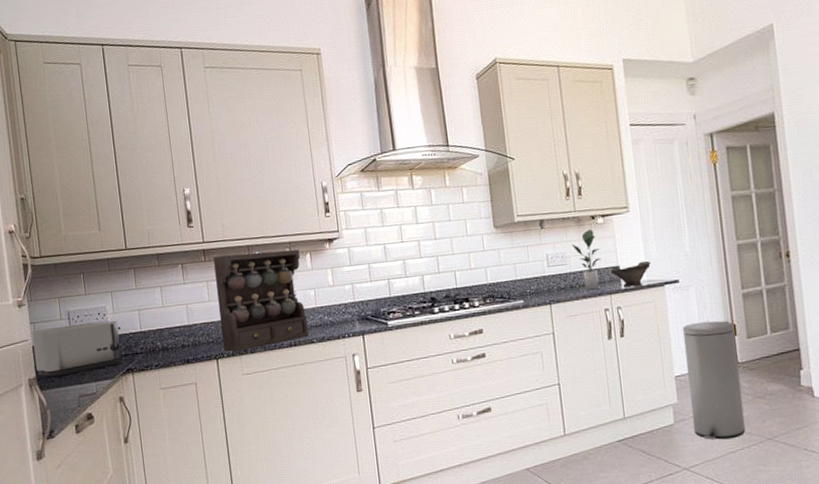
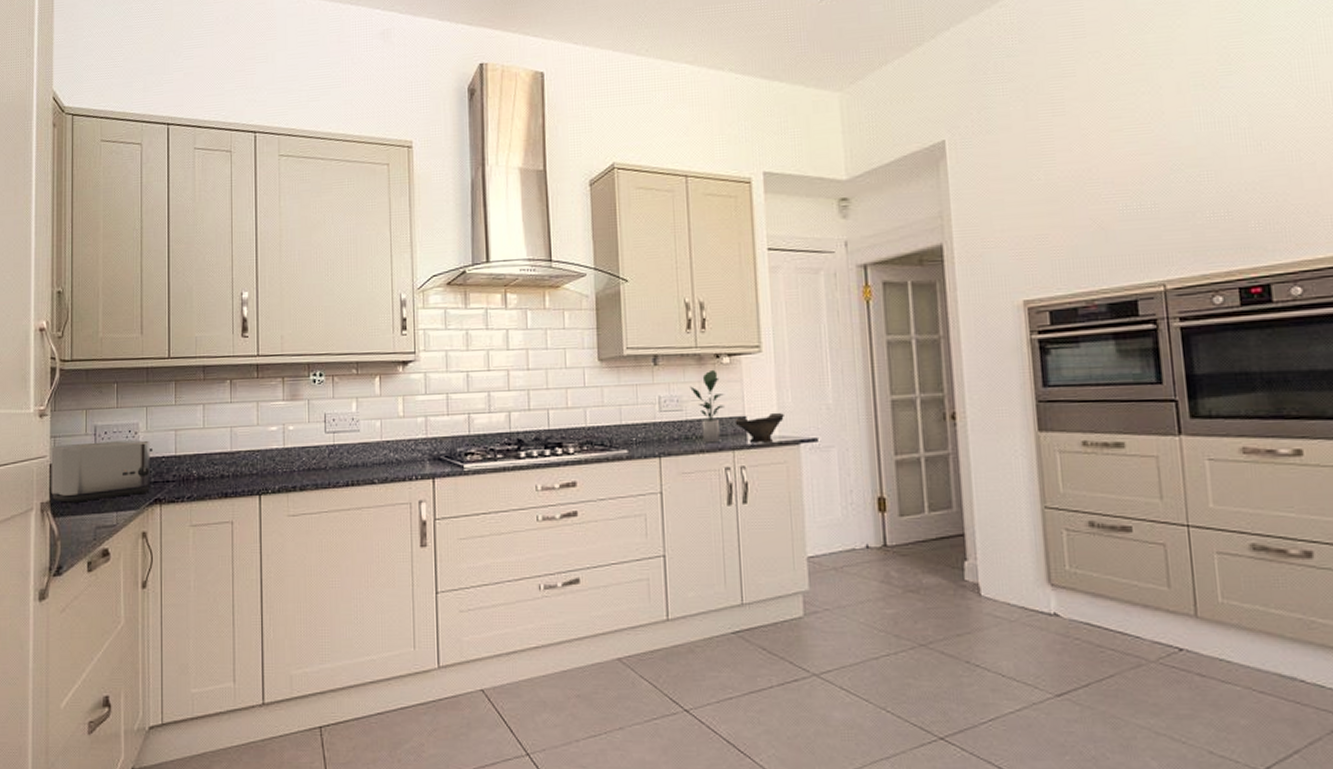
spice rack: present [213,249,308,353] -> none [268,370,369,489]
pedal bin: present [682,320,746,440] -> none [819,491,893,642]

